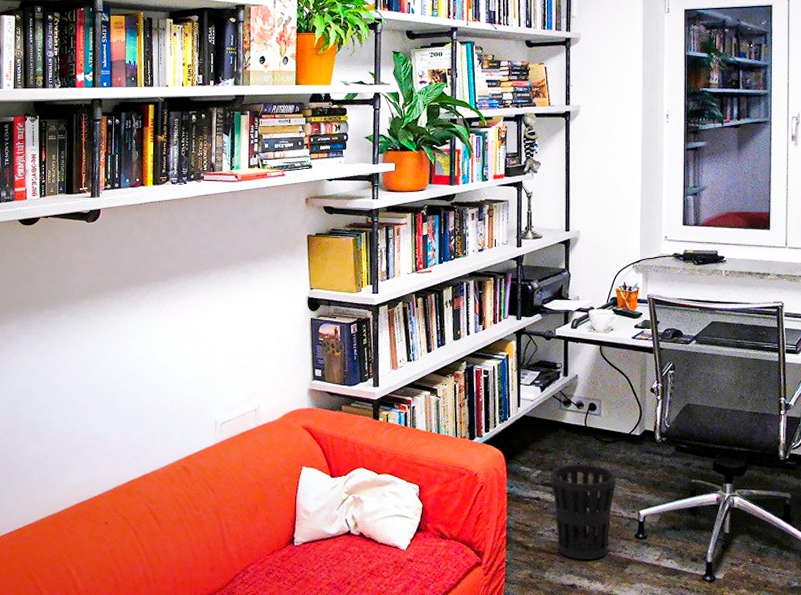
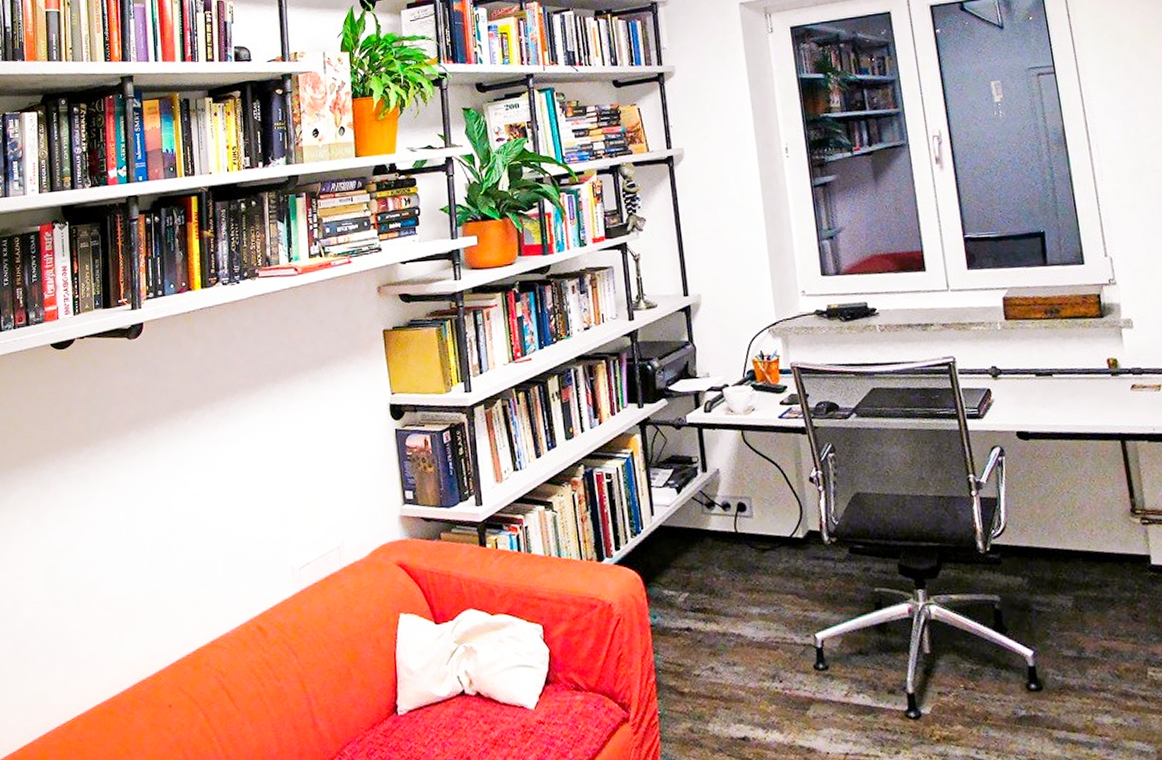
wastebasket: present [551,464,616,560] -> none [701,580,783,704]

